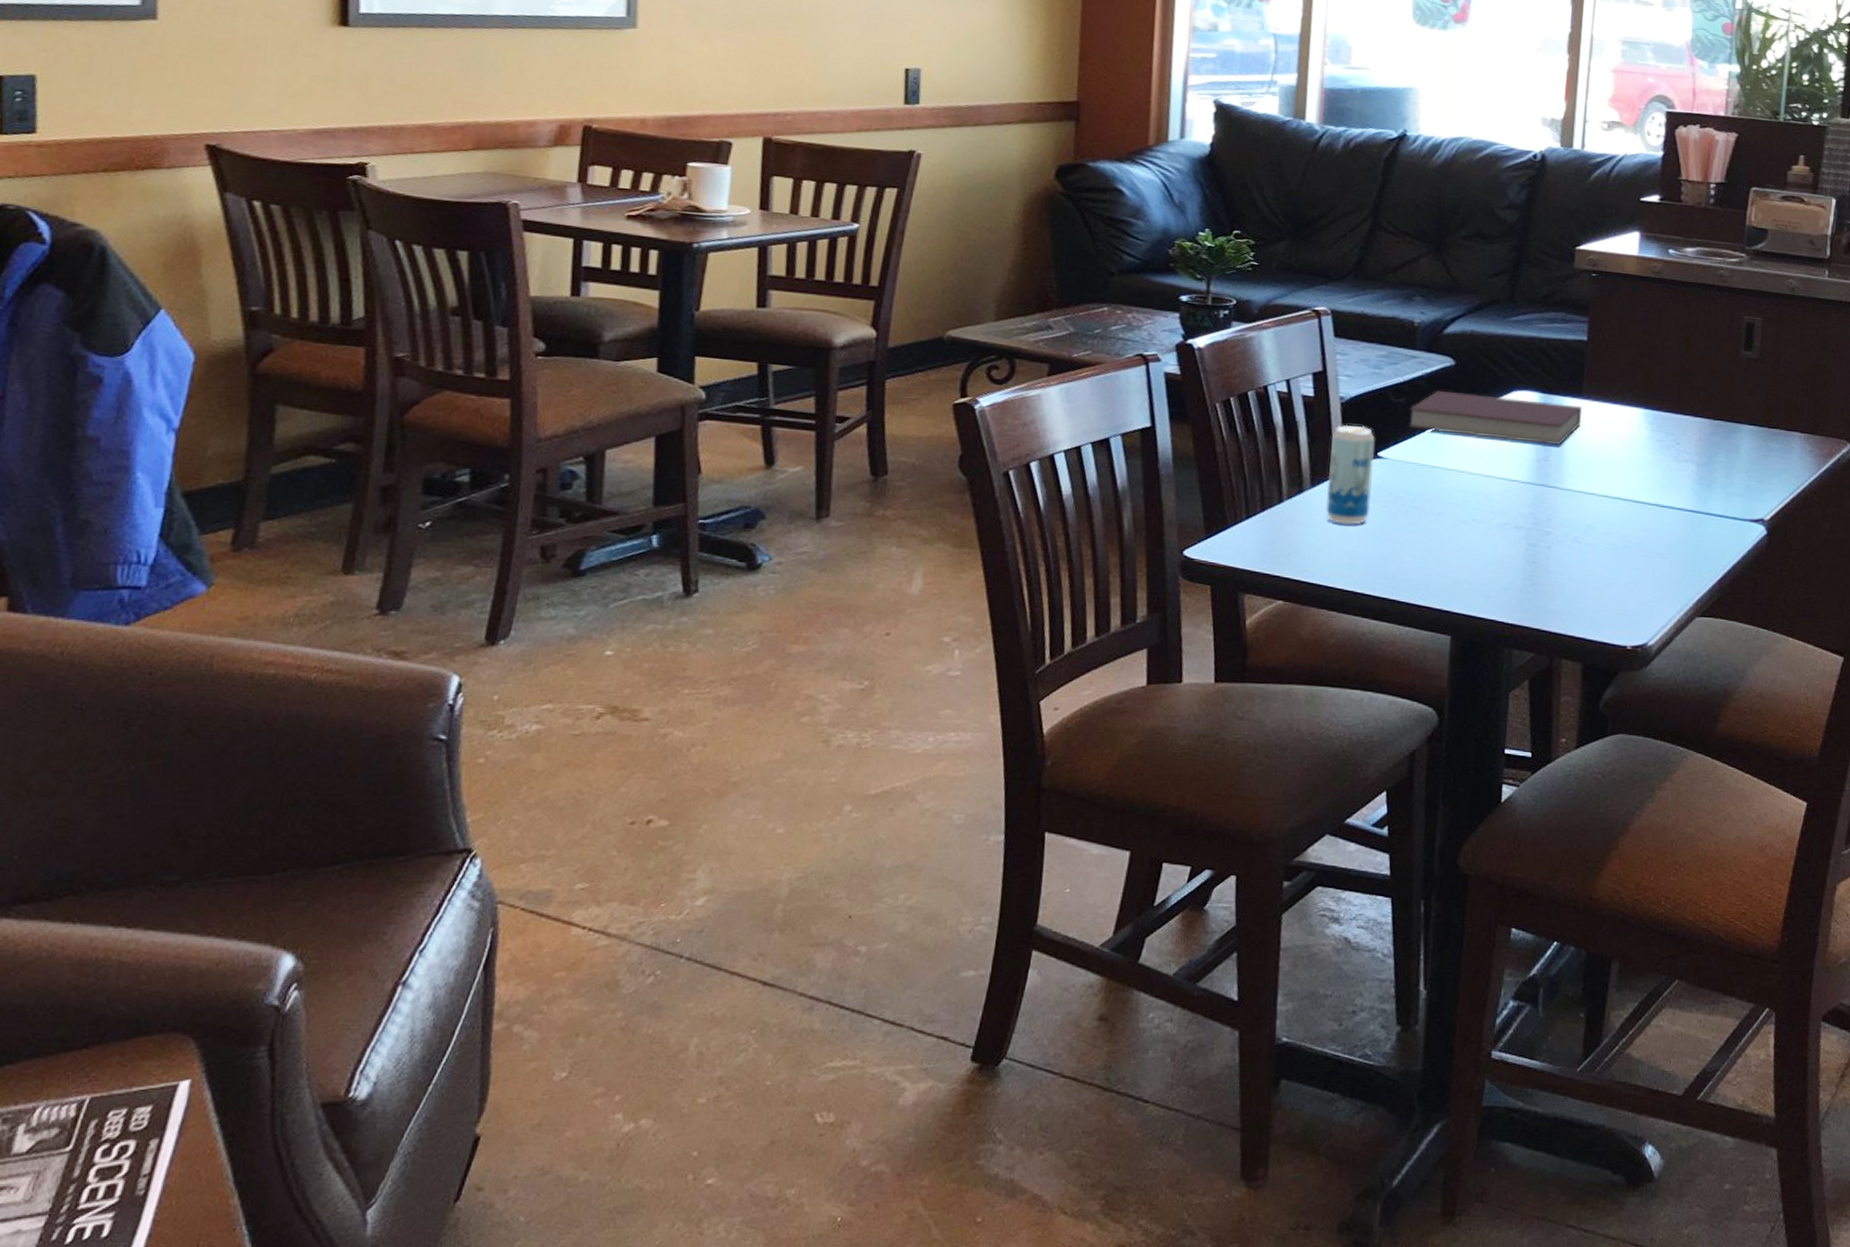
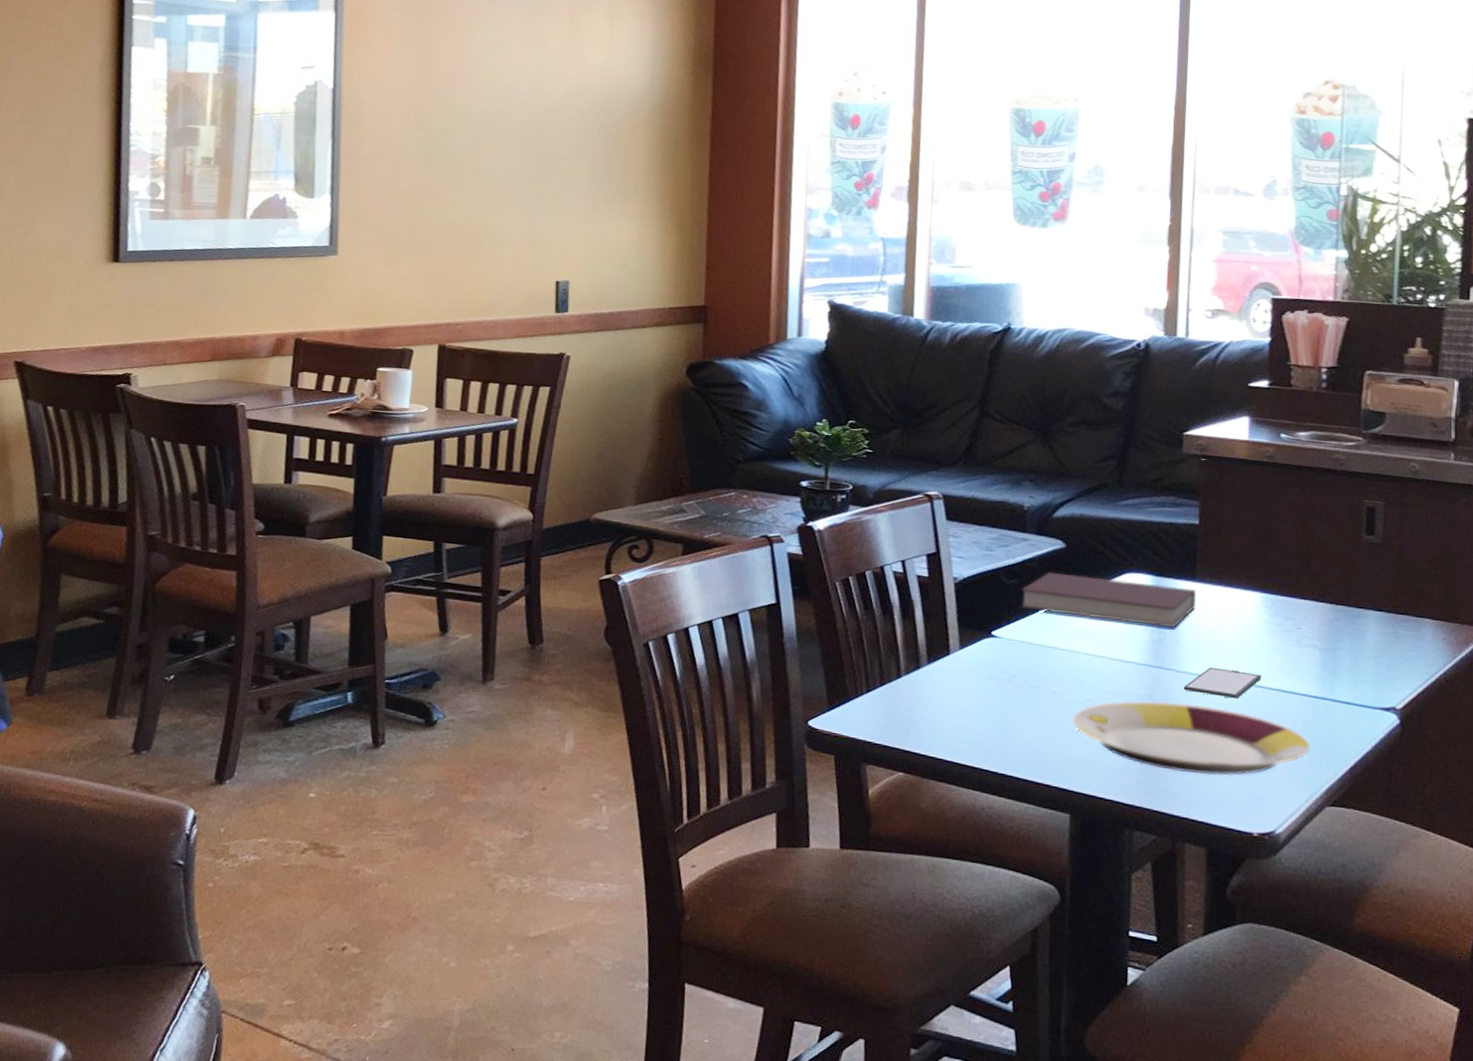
beverage can: present [1326,424,1375,525] -> none [942,604,989,701]
plate: none [1455,519,1684,592] -> present [1071,700,1310,776]
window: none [1566,484,1641,515] -> present [1183,667,1262,699]

